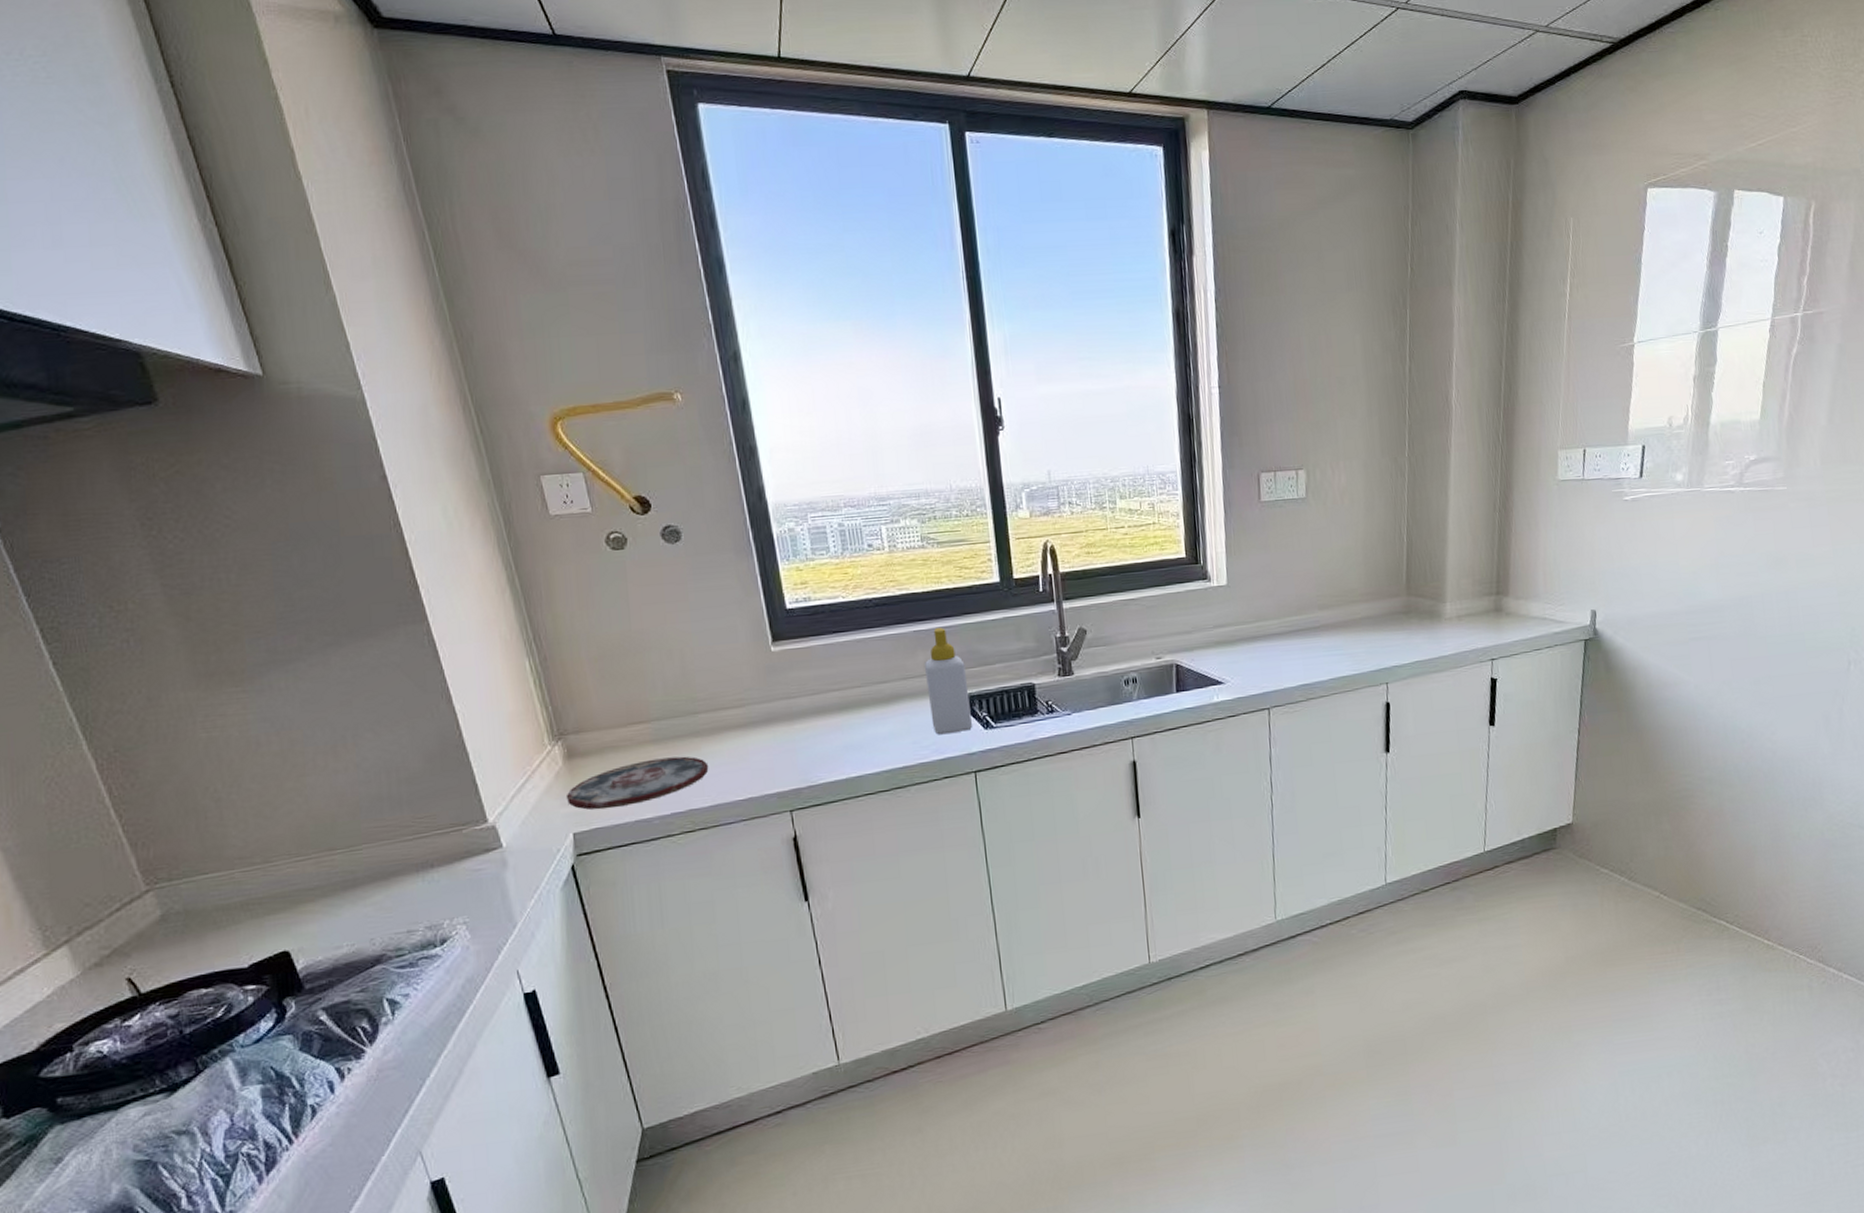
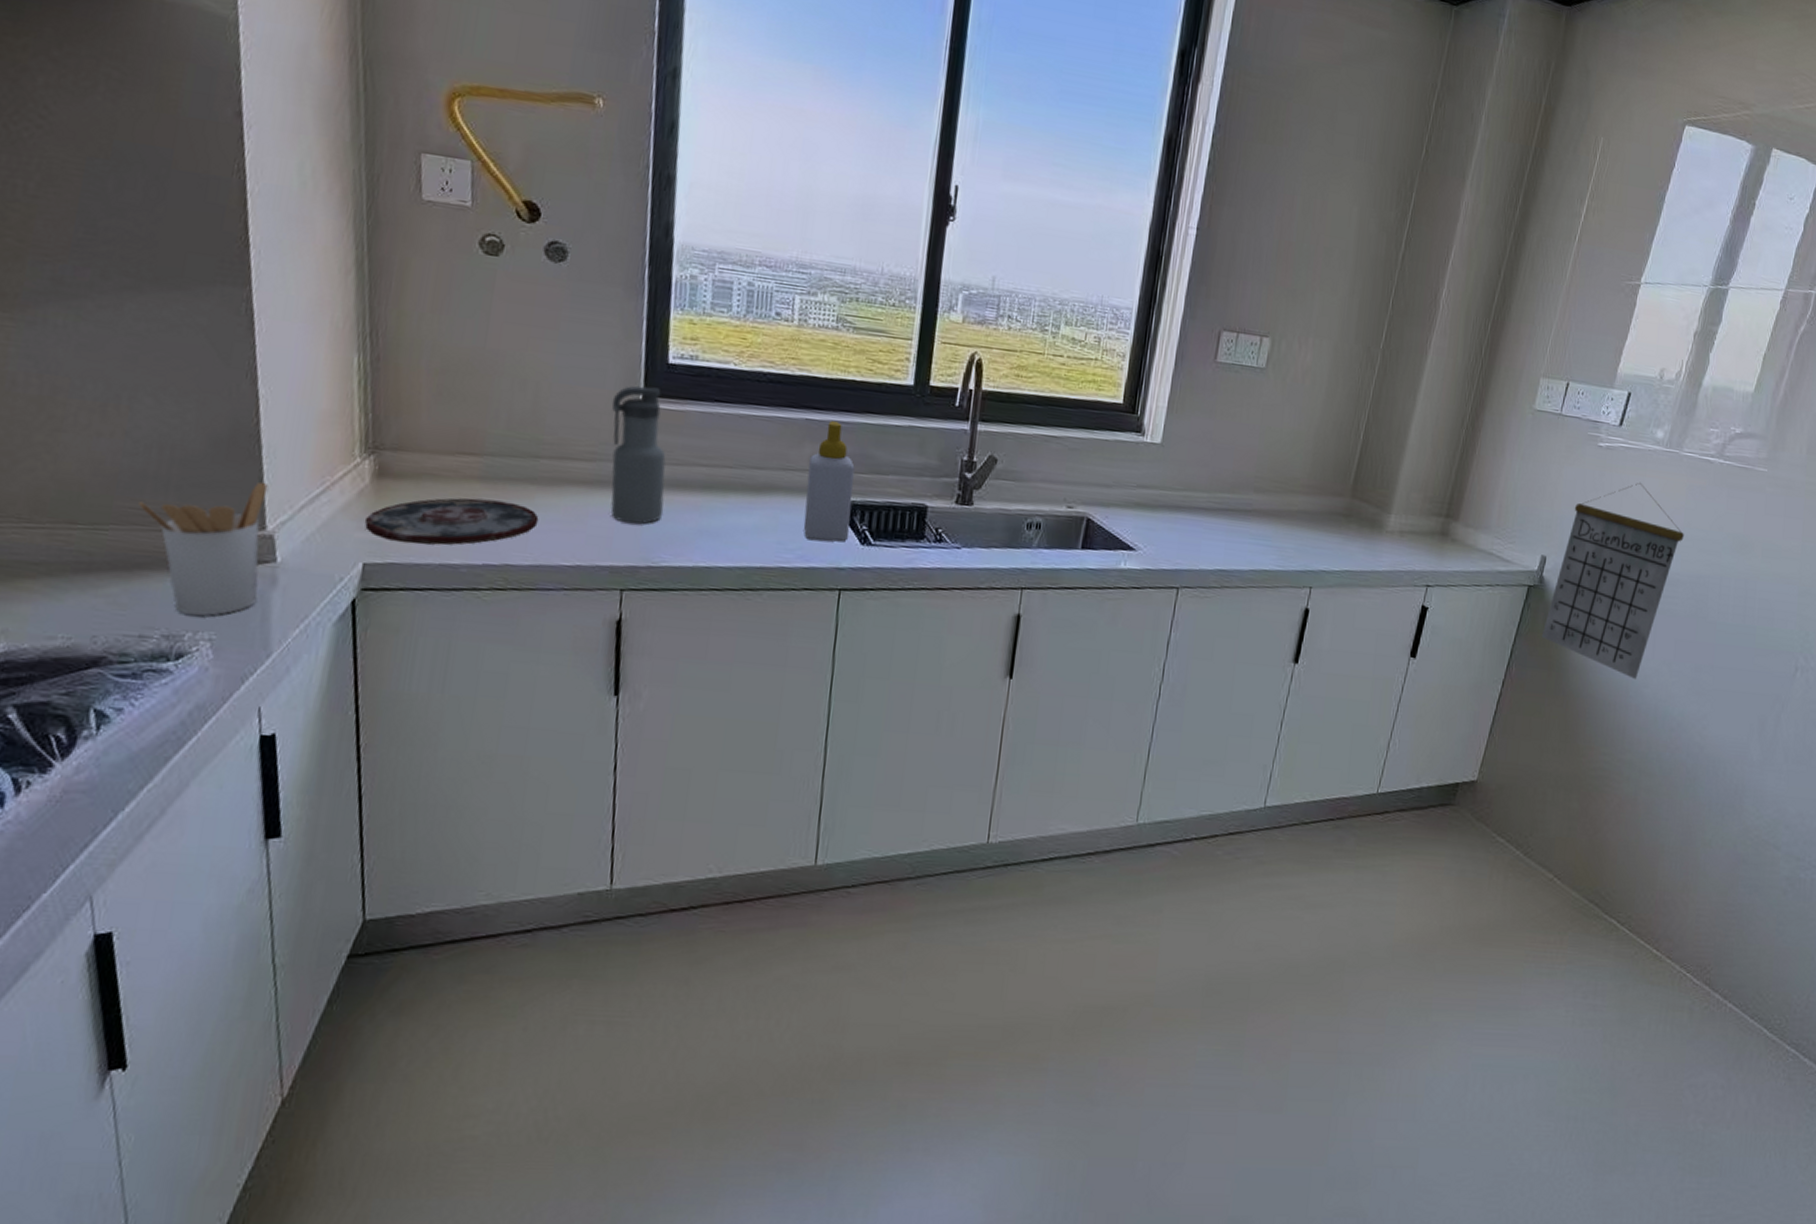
utensil holder: none [381,783,495,906] -> present [139,481,268,616]
water bottle: none [746,632,812,754] -> present [610,386,666,524]
calendar: none [1605,524,1720,703] -> present [1541,482,1684,679]

